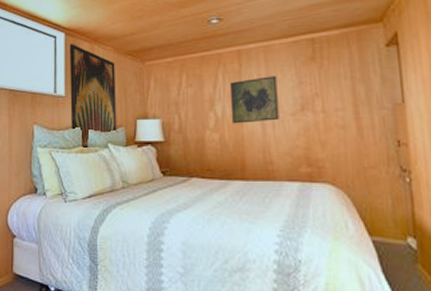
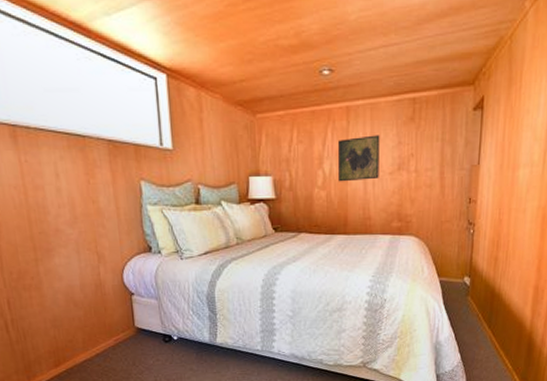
wall art: present [69,43,117,148] -> none [172,88,230,205]

